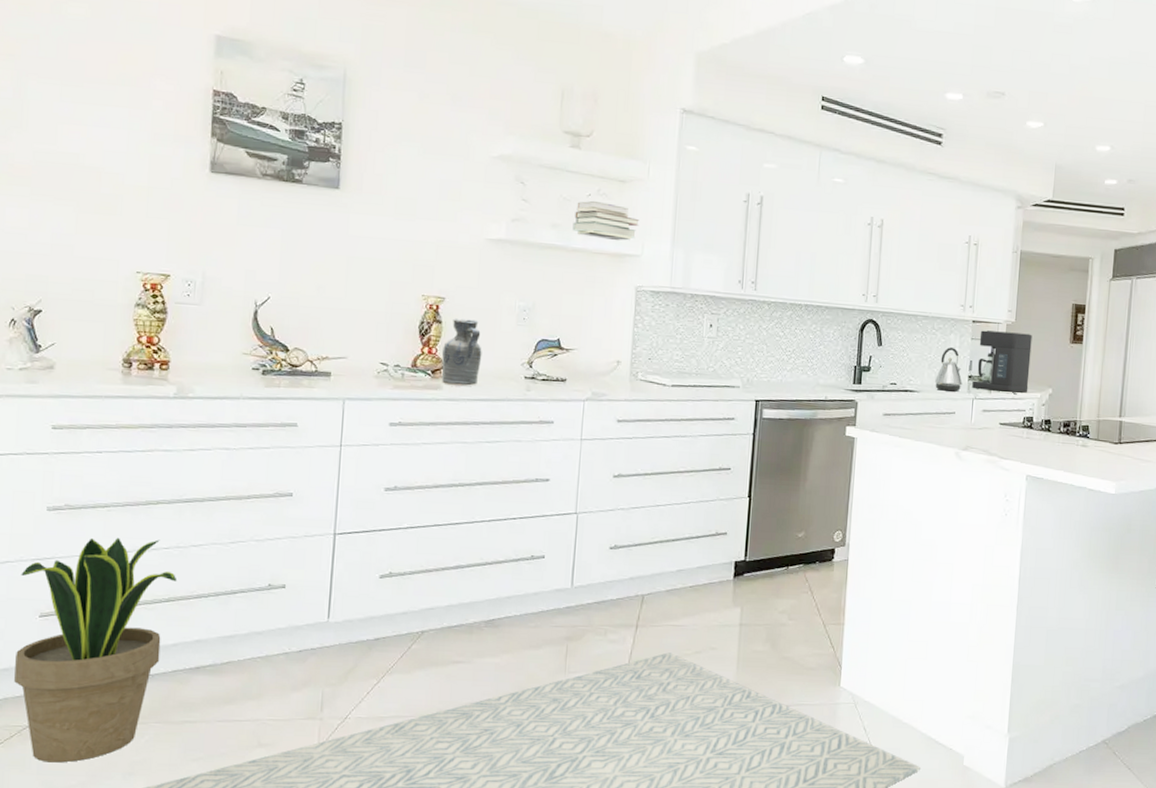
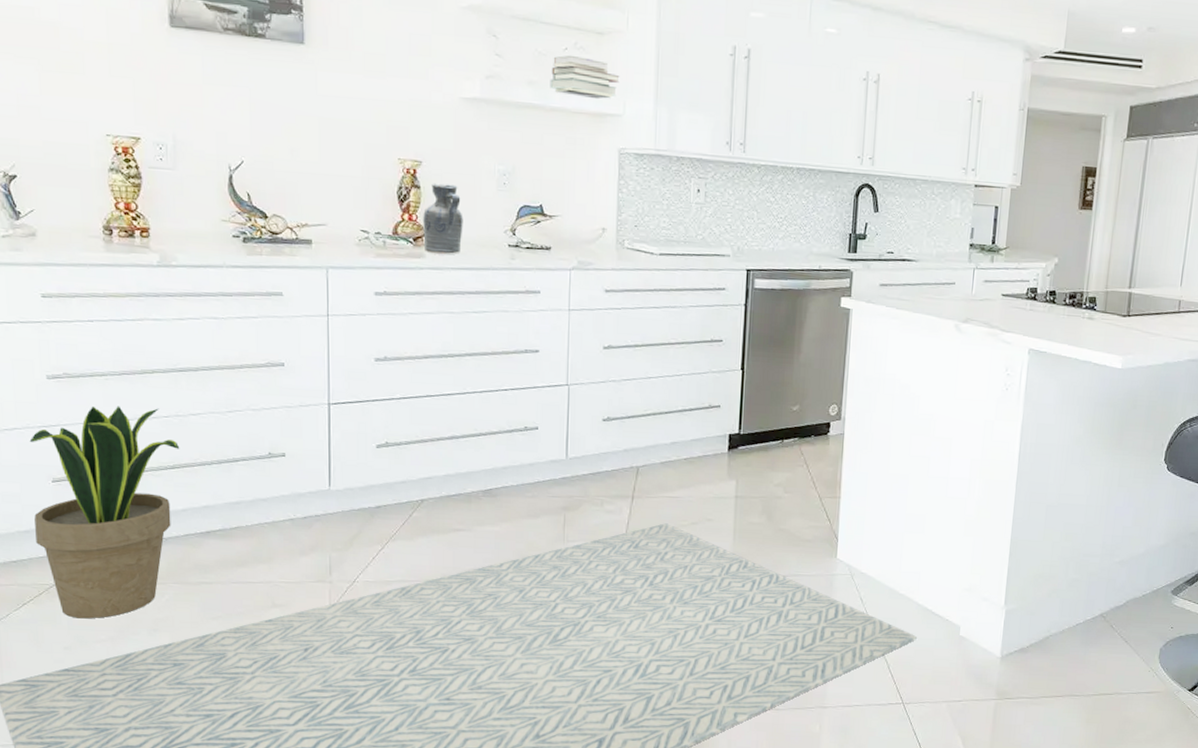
kettle: present [934,346,963,392] -> none [933,213,963,261]
coffee maker: present [972,330,1032,394] -> none [973,195,1039,264]

